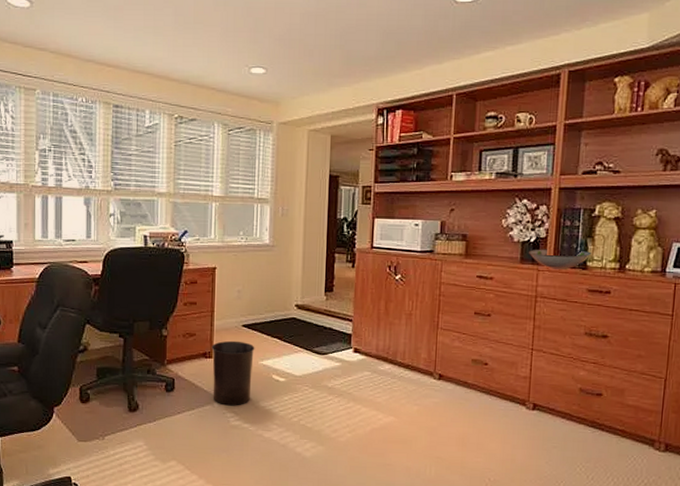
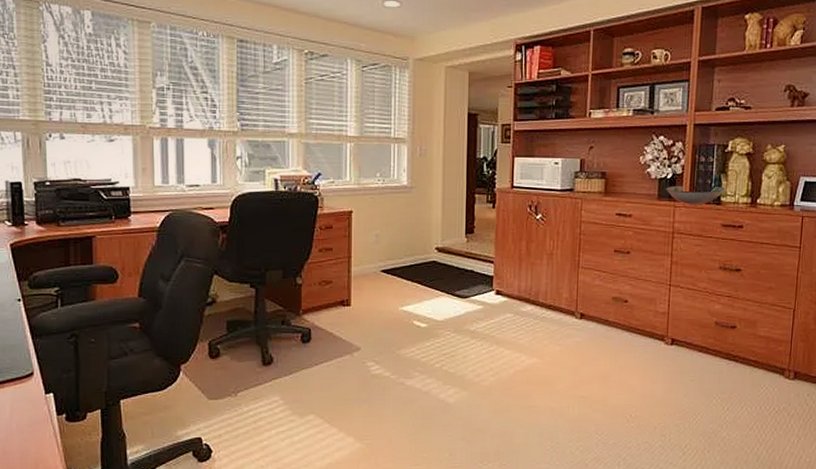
waste bin: present [211,340,255,406] -> none [349,287,395,355]

